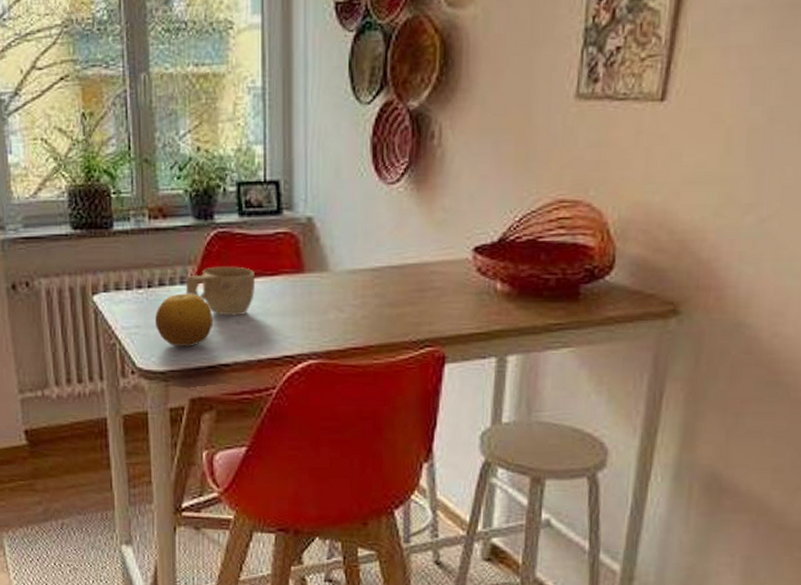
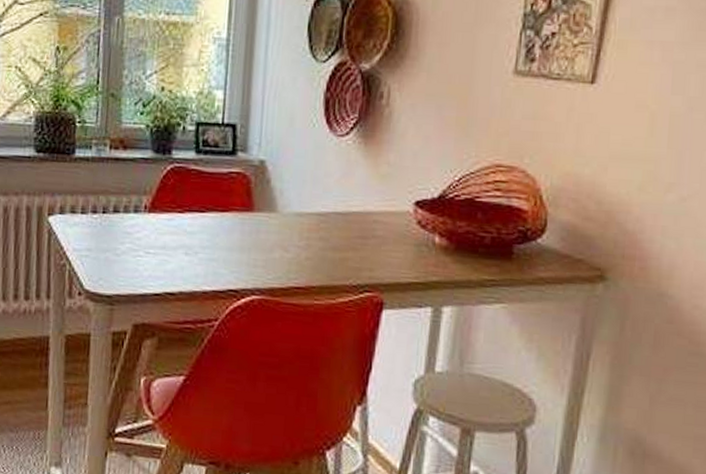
fruit: present [154,293,214,348] -> none [106,221,163,274]
cup: present [185,266,256,316] -> none [138,198,206,248]

